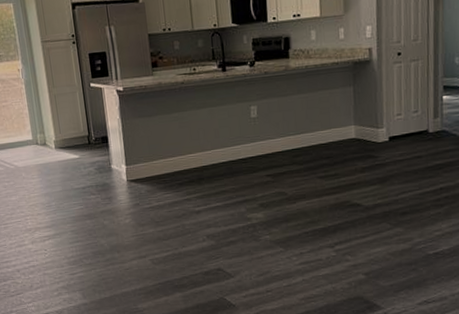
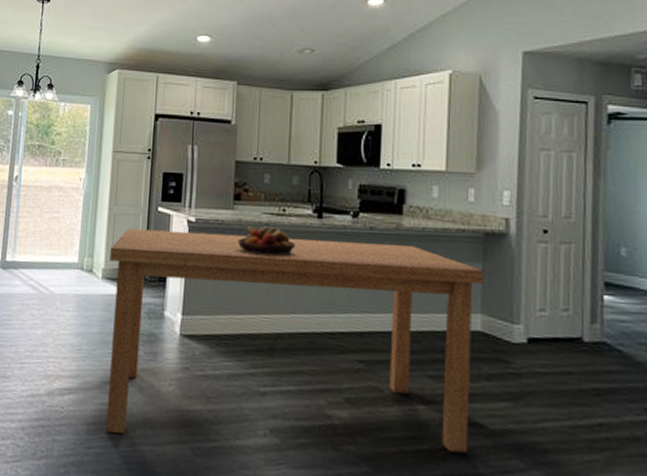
dining table: none [57,82,356,262] -> present [105,228,485,453]
fruit bowl: none [161,84,208,109] -> present [238,226,296,256]

